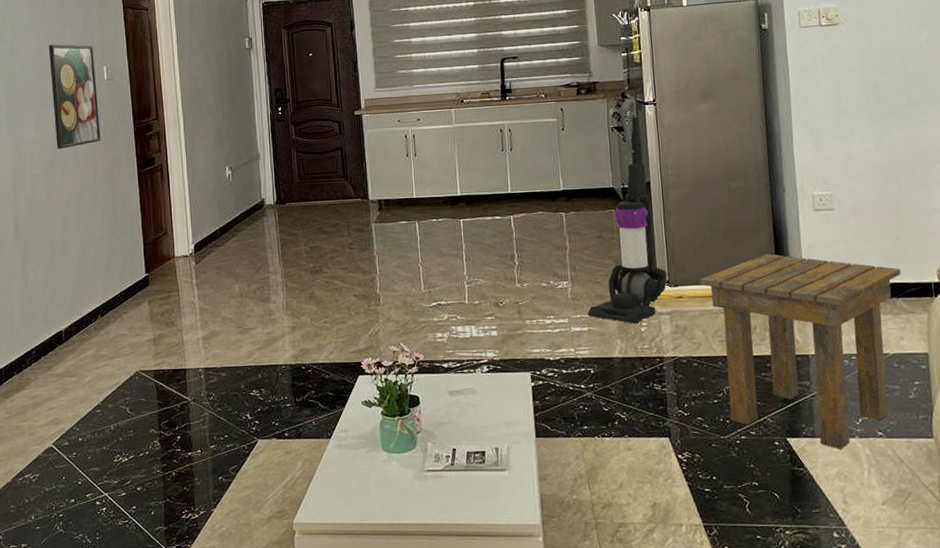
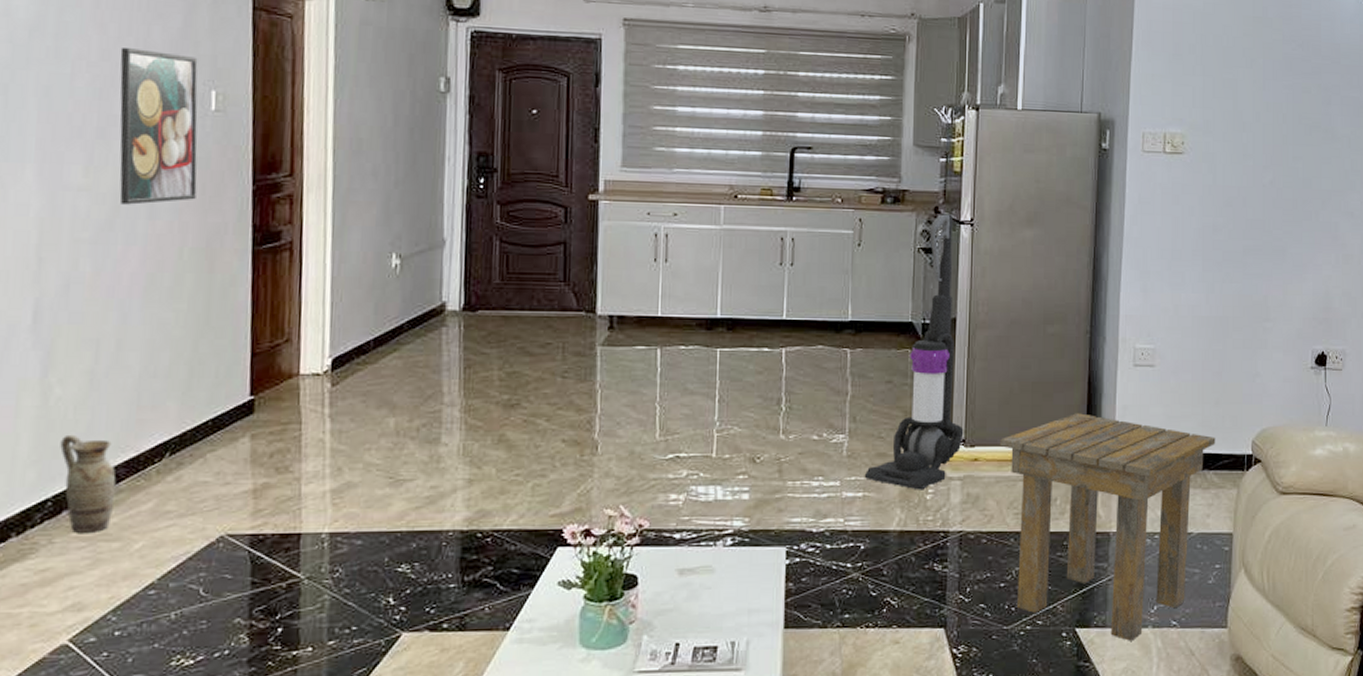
ceramic jug: none [37,305,71,371] -> present [60,434,117,533]

